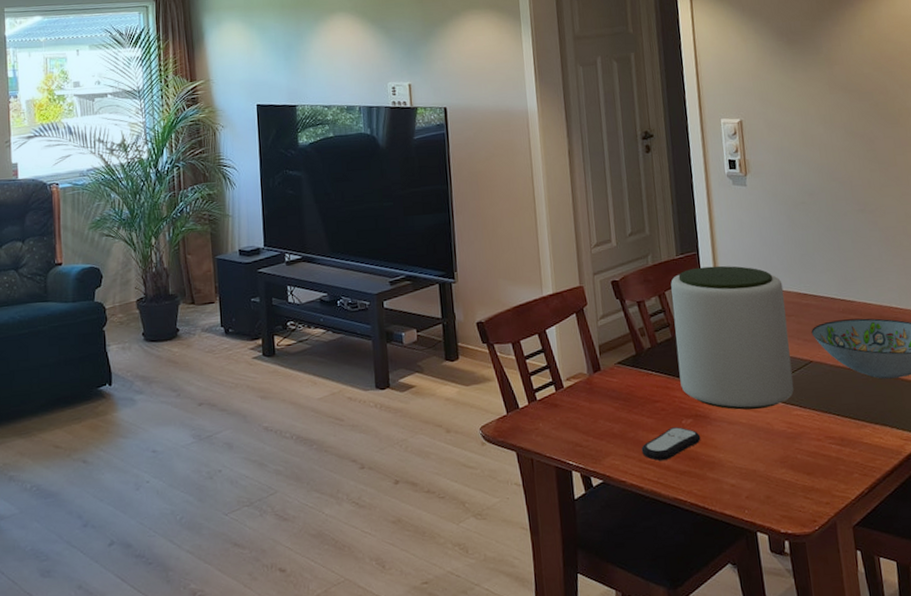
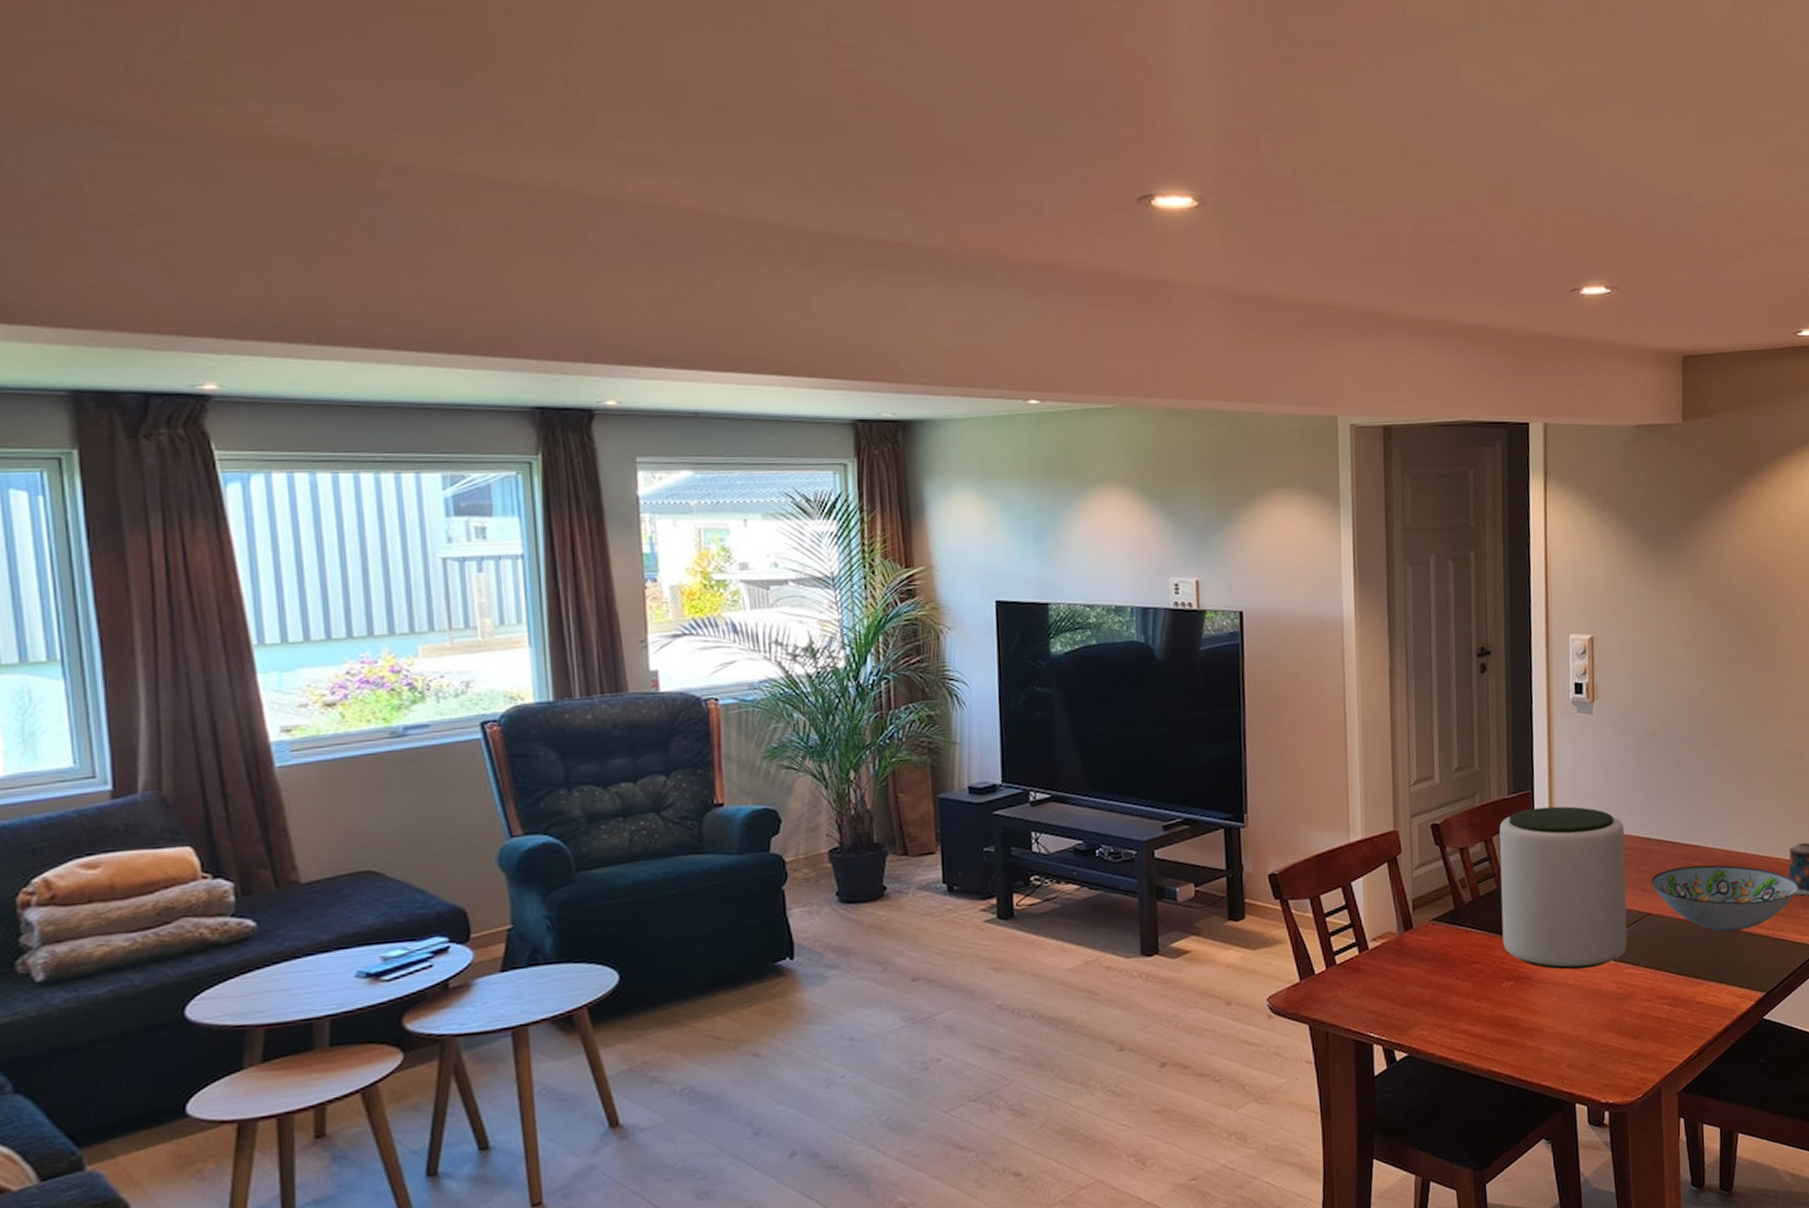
remote control: present [641,427,701,461] -> none [1454,990,1522,1029]

